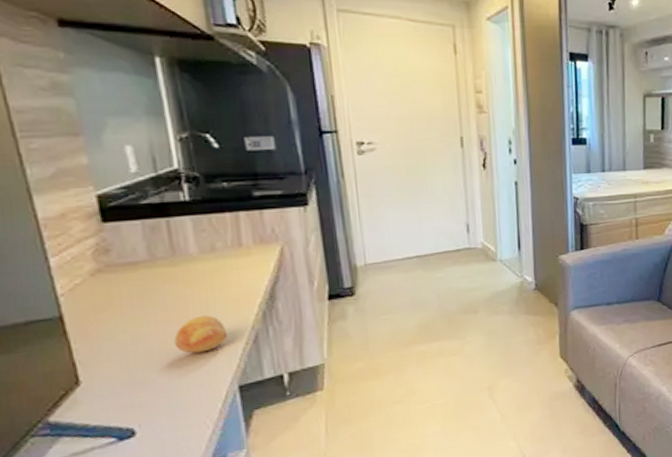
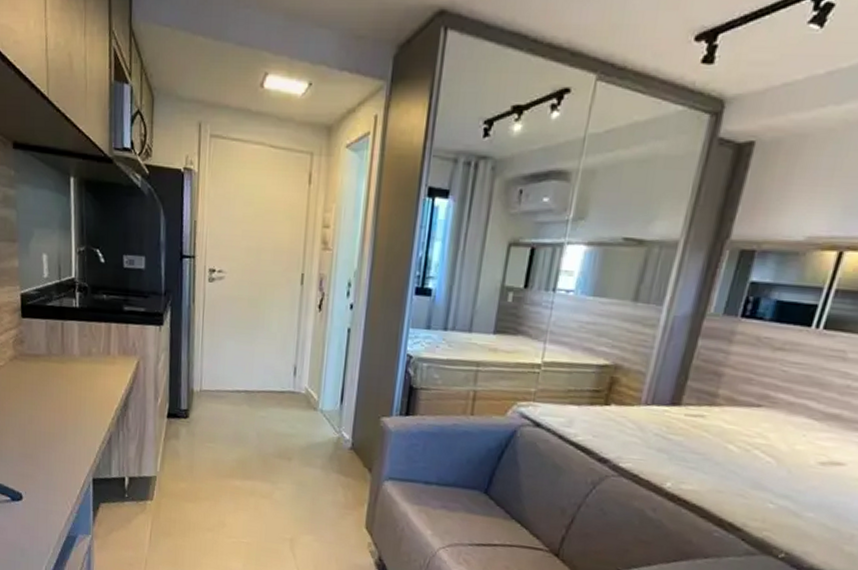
fruit: present [174,315,228,354] -> none [55,410,91,443]

